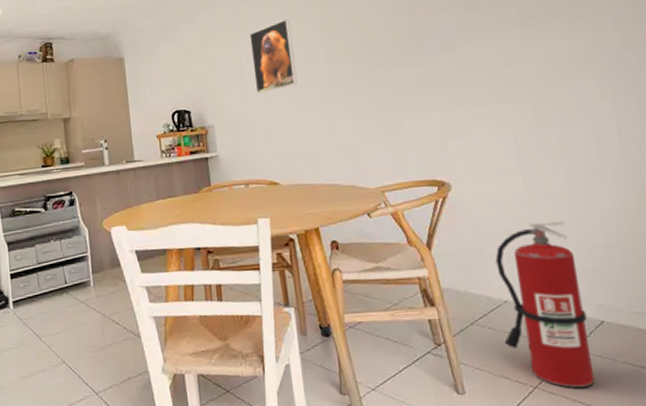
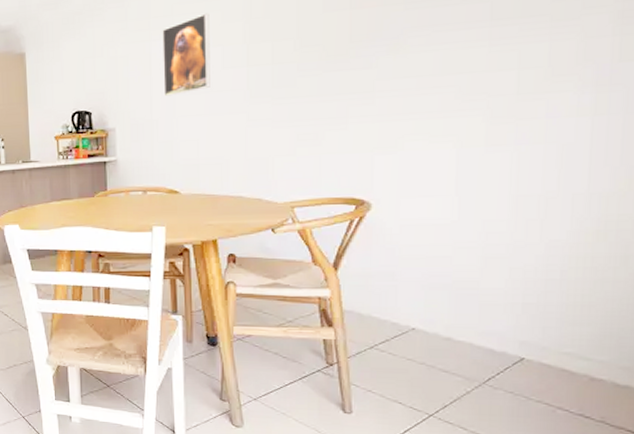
fire extinguisher: present [495,220,595,388] -> none [404,249,505,421]

